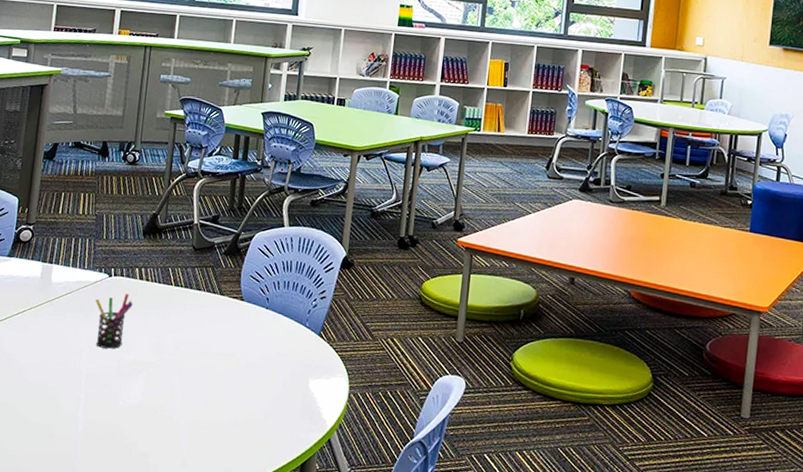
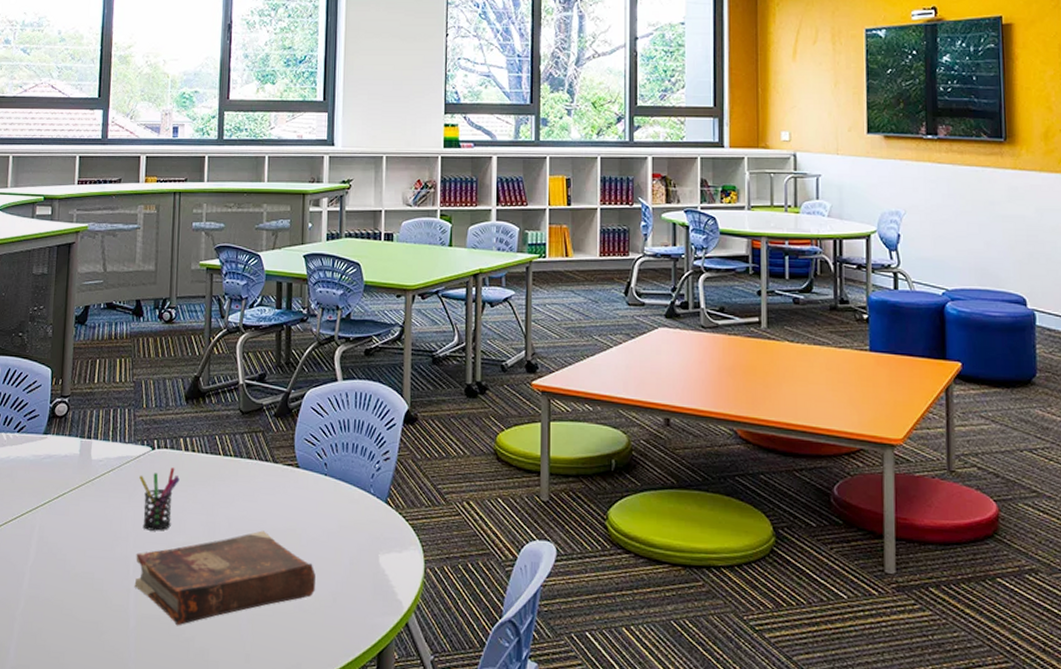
book: none [84,353,251,433] -> present [134,530,315,626]

